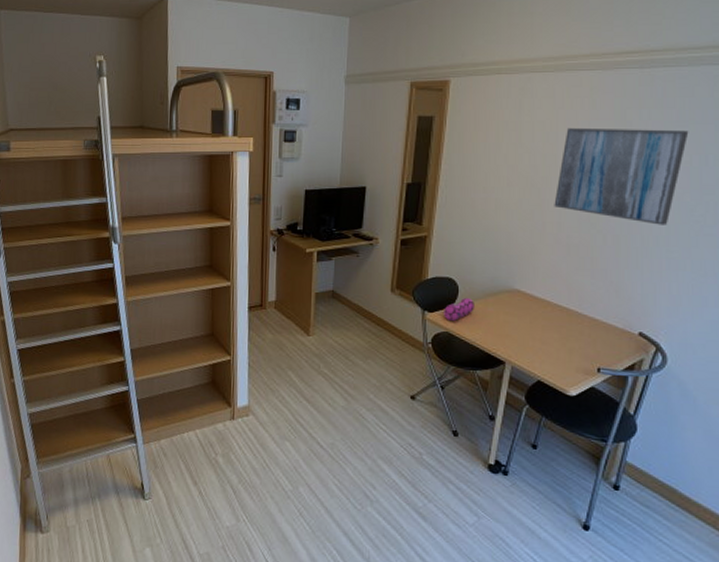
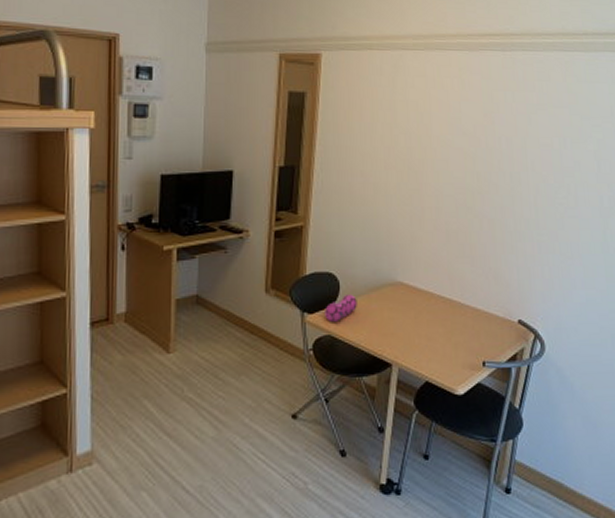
wall art: present [554,127,689,225] -> none [431,108,548,208]

